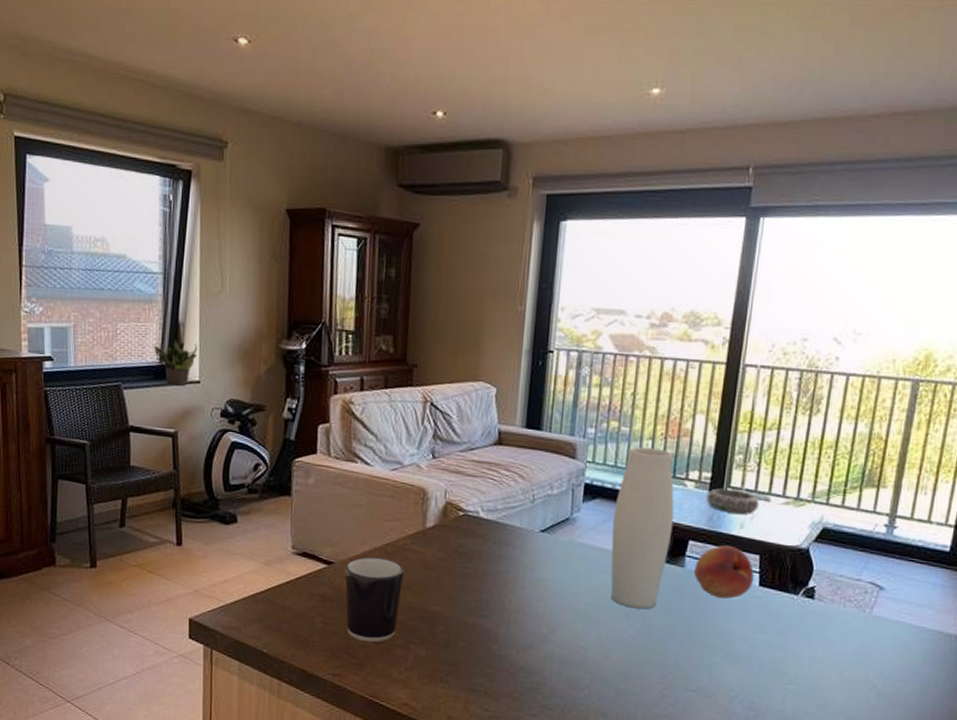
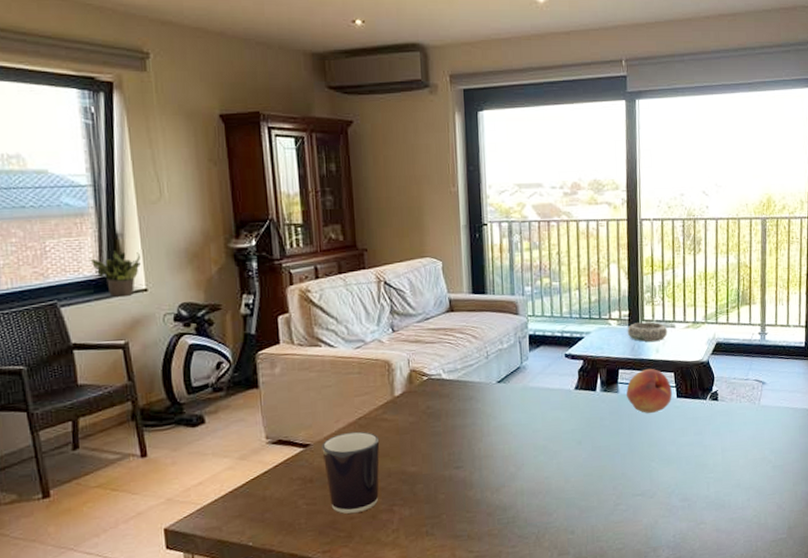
vase: present [610,447,674,610] -> none [556,296,605,436]

